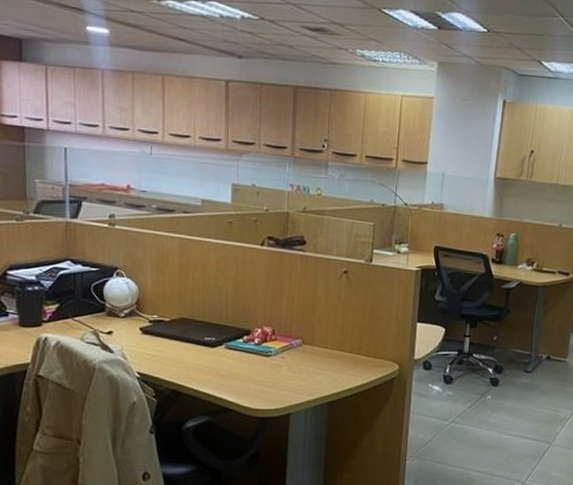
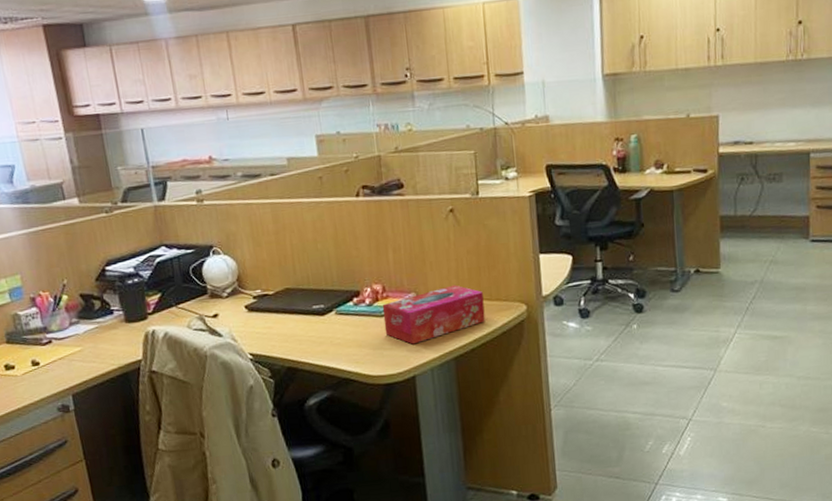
tissue box: none [268,338,362,385] -> present [382,285,486,345]

